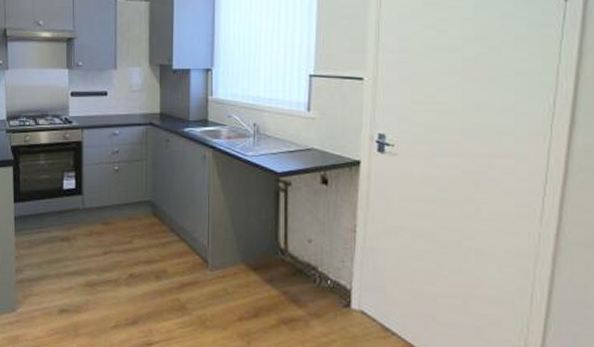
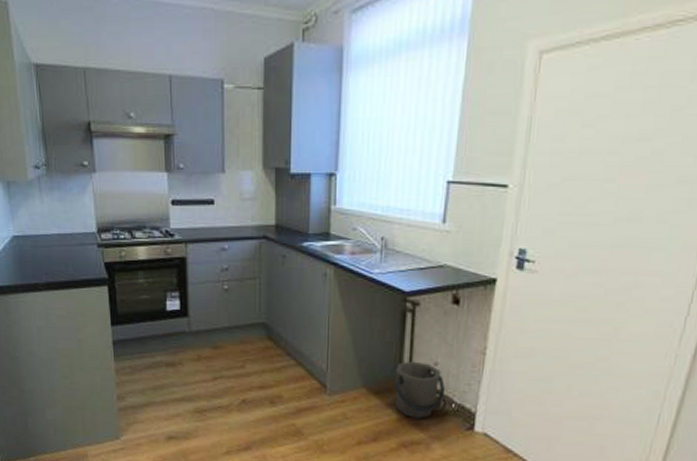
bucket: none [272,238,319,296] -> present [394,361,445,419]

